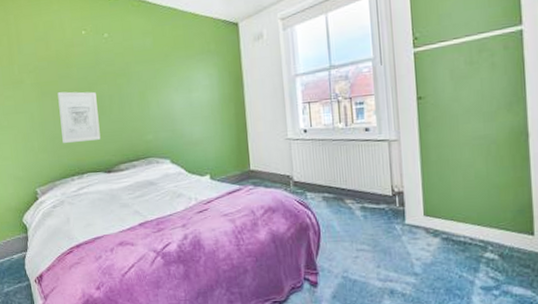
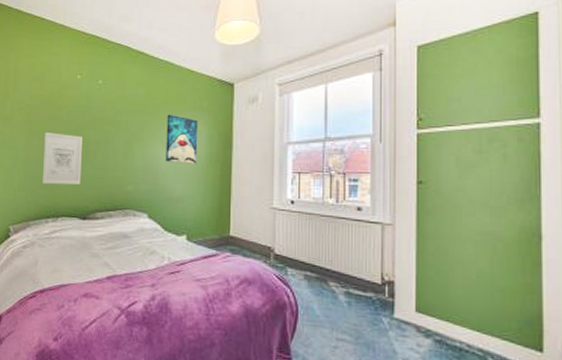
wall art: none [177,60,211,108] -> present [166,114,198,164]

